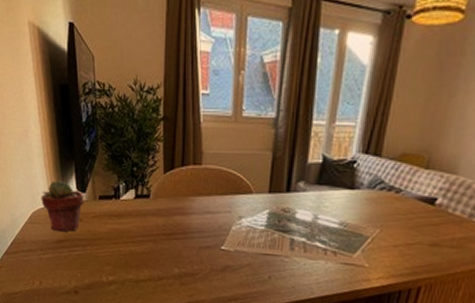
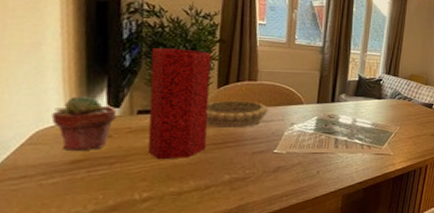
vase: none [106,129,157,247] -> present [147,47,212,160]
decorative bowl: none [155,187,214,219] -> present [205,100,268,129]

